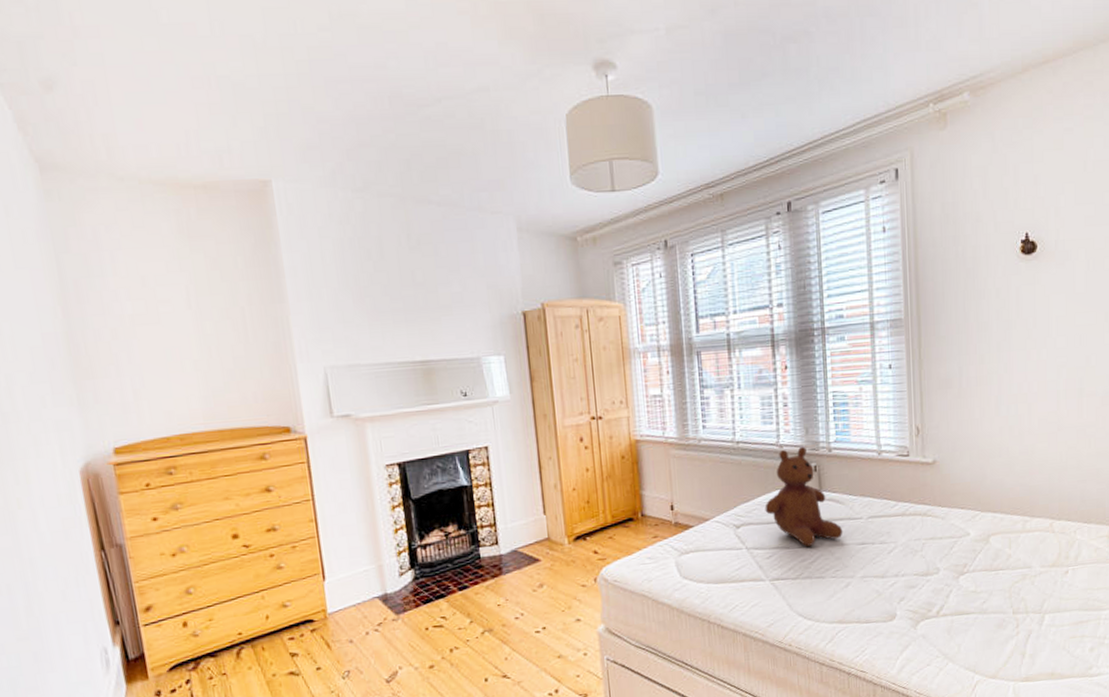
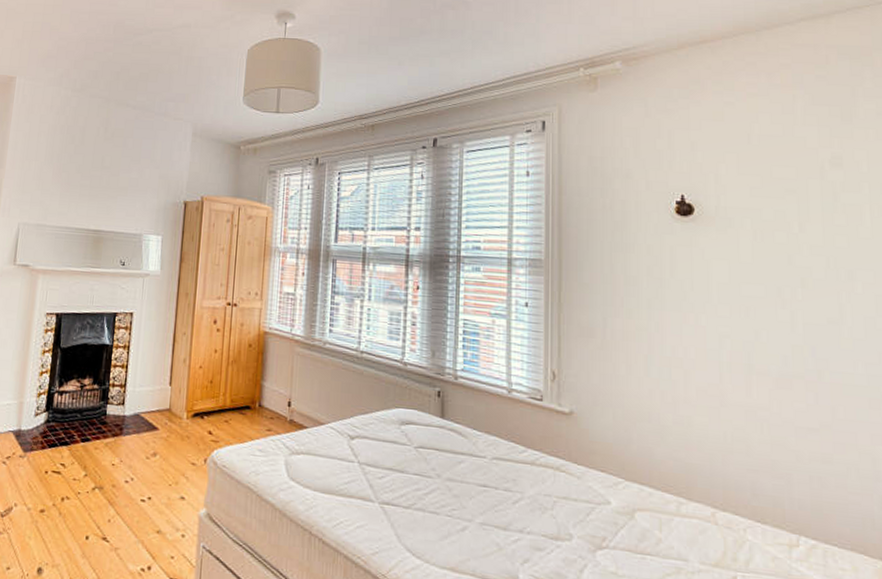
teddy bear: present [765,446,843,546] -> none [382,368,464,476]

